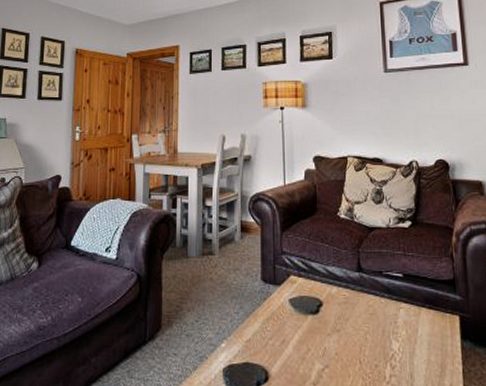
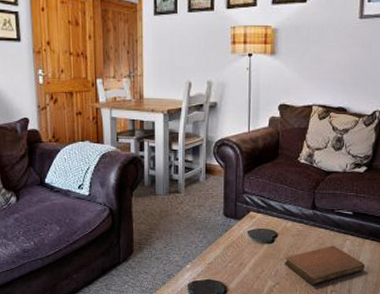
notebook: none [332,316,425,368] -> present [284,246,365,285]

